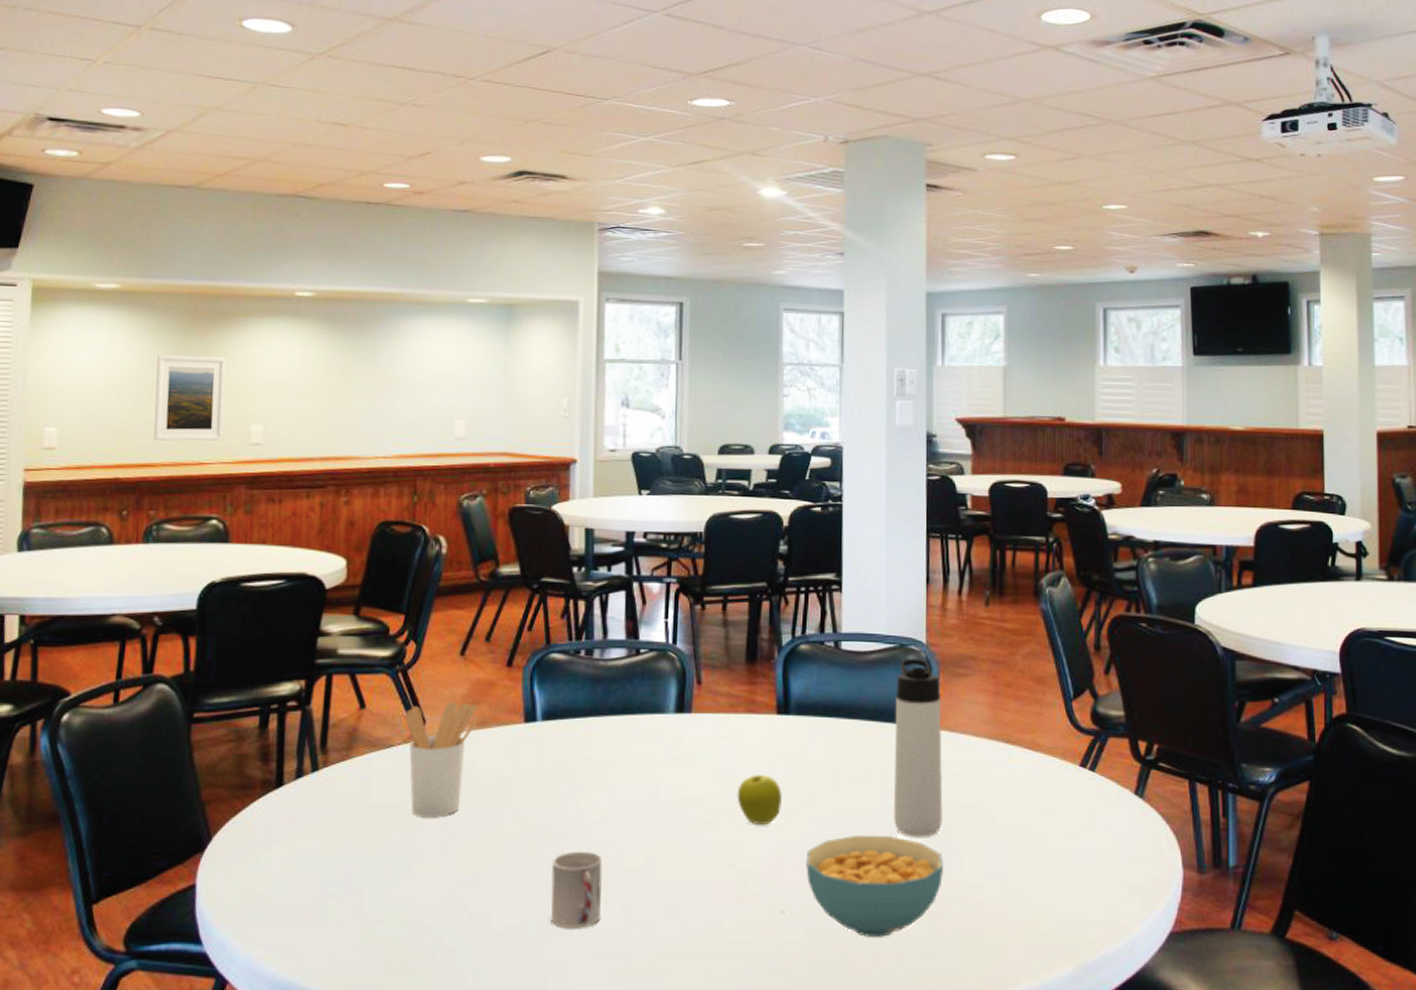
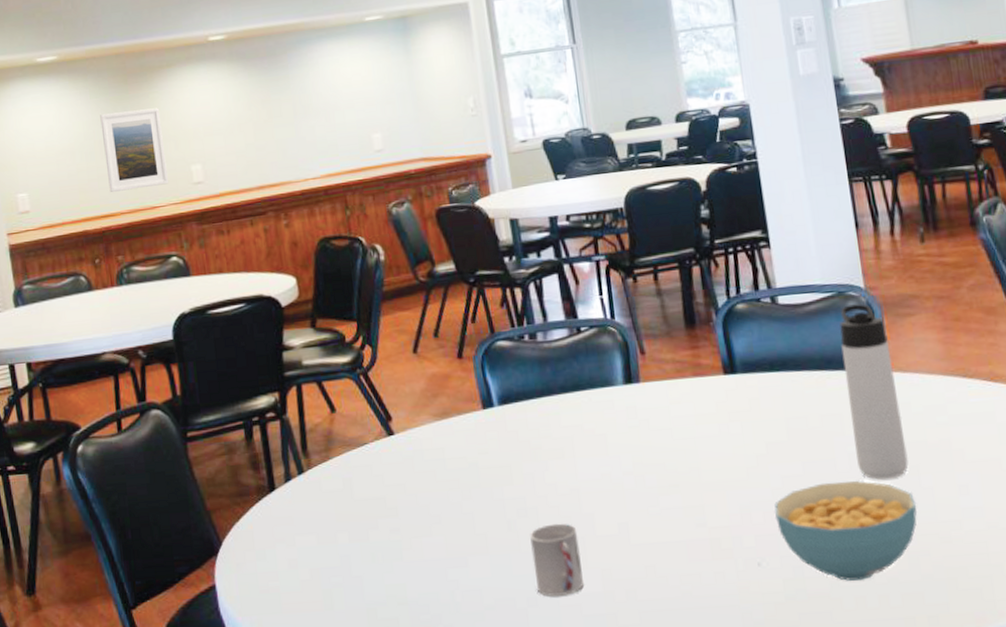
utensil holder: present [404,701,477,818] -> none [372,397,439,506]
fruit: present [737,774,782,824] -> none [696,433,743,483]

